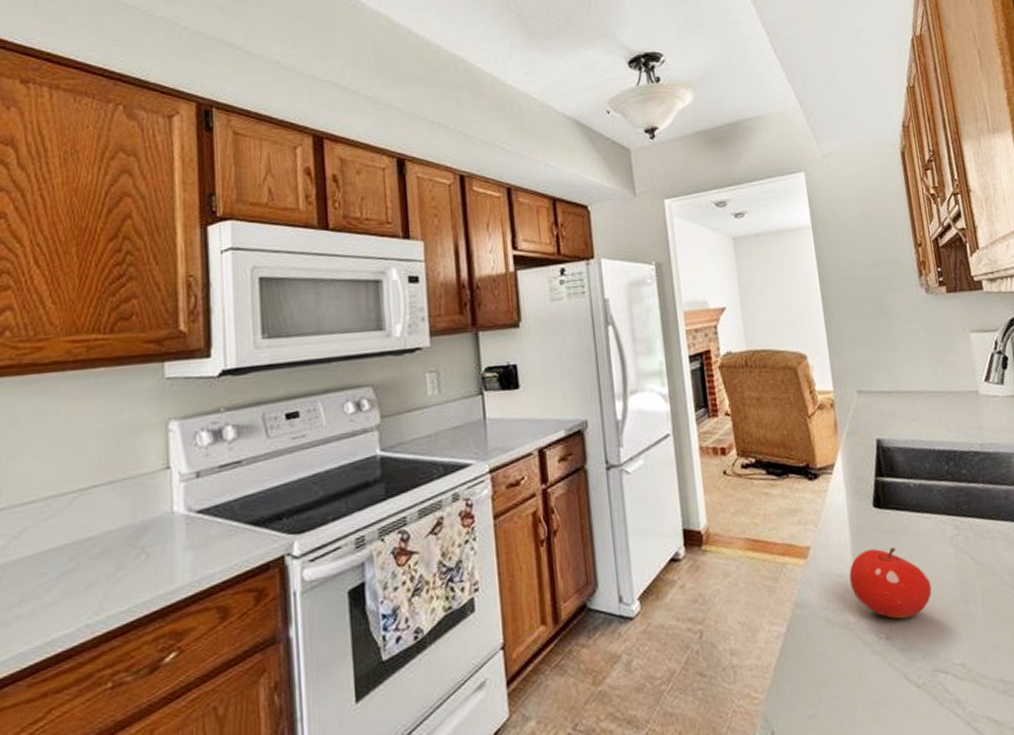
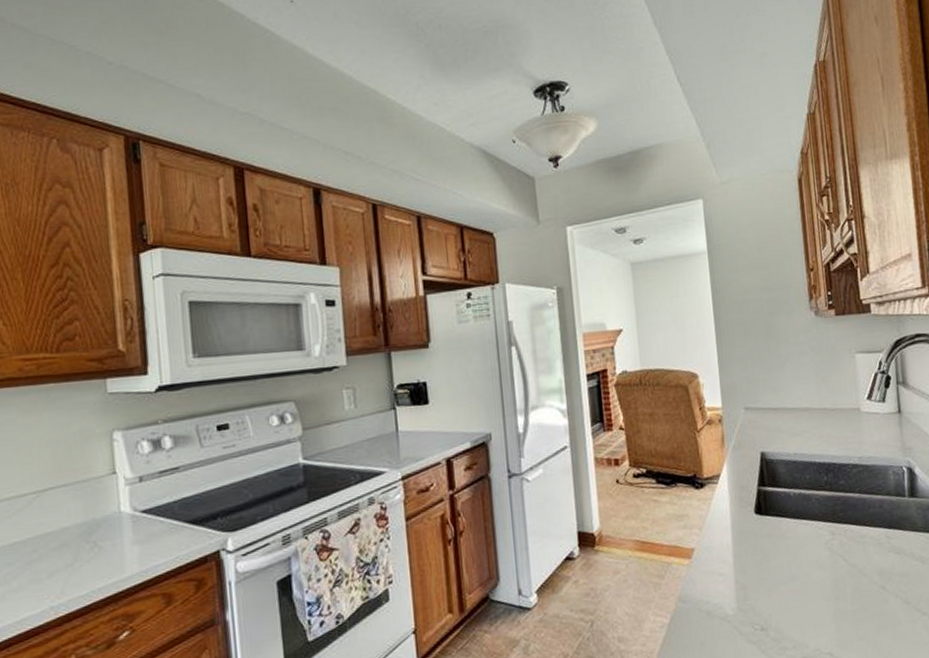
fruit: present [849,547,932,619] -> none [729,549,806,613]

